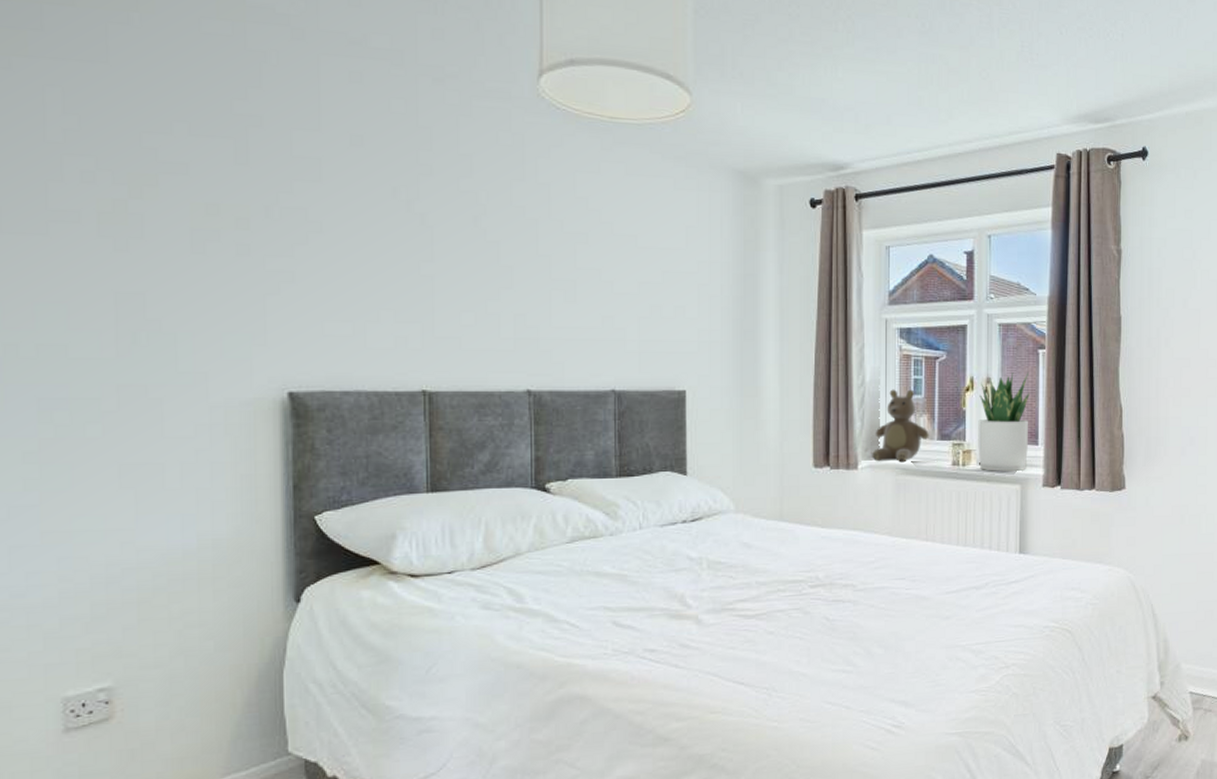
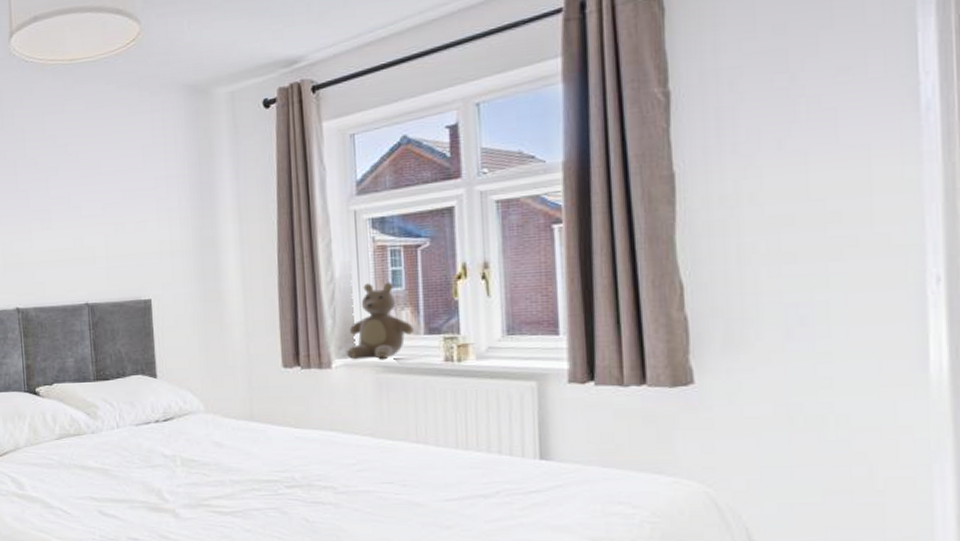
planter: present [978,373,1029,472] -> none [475,252,545,367]

